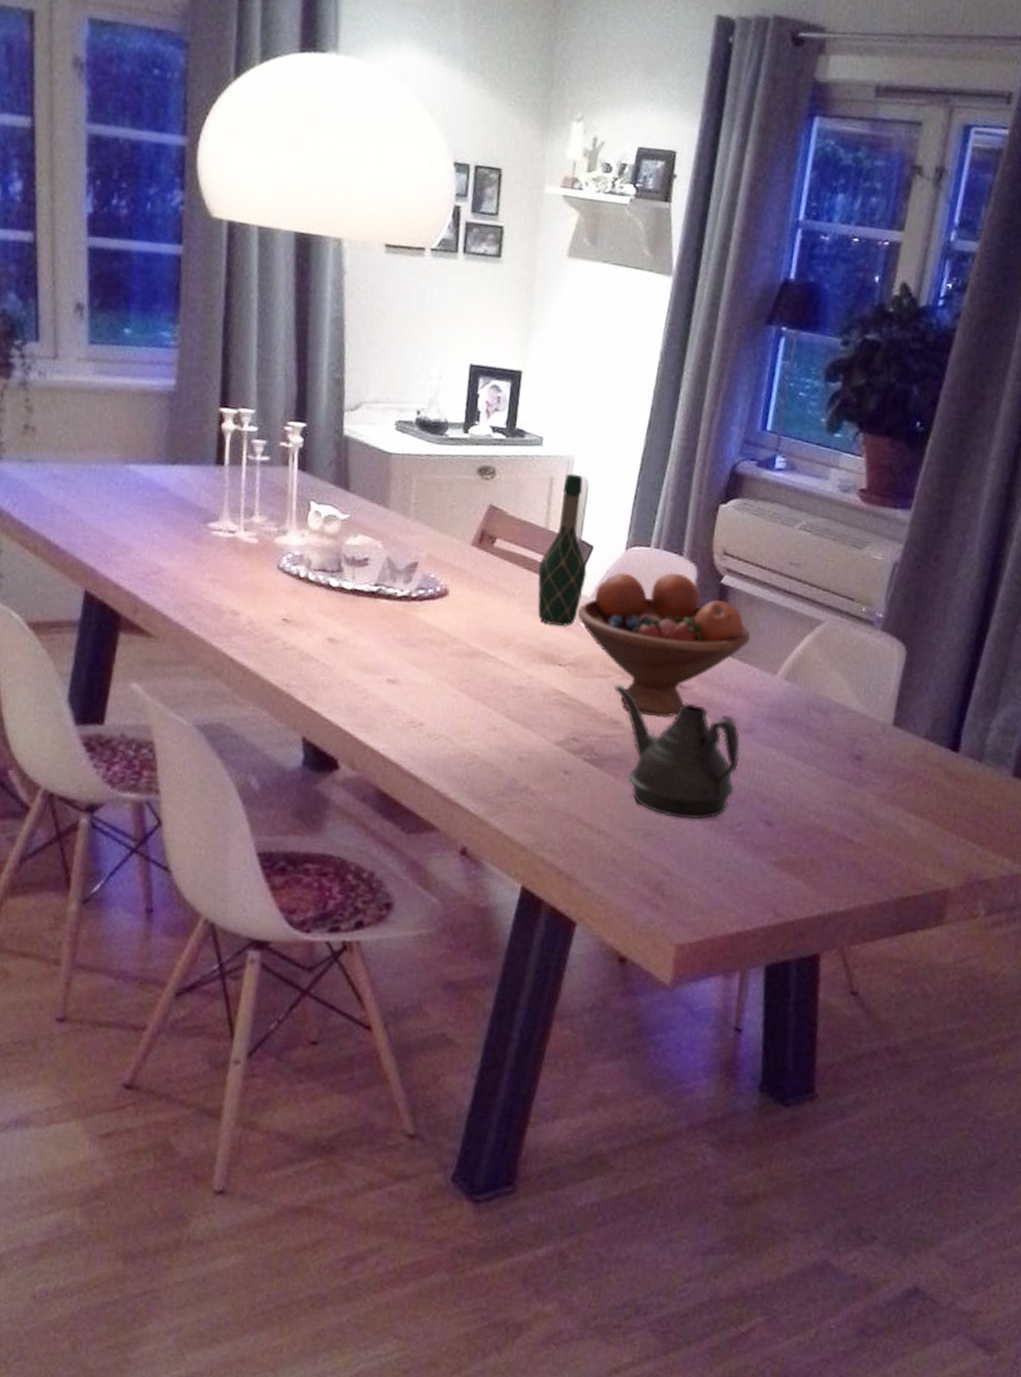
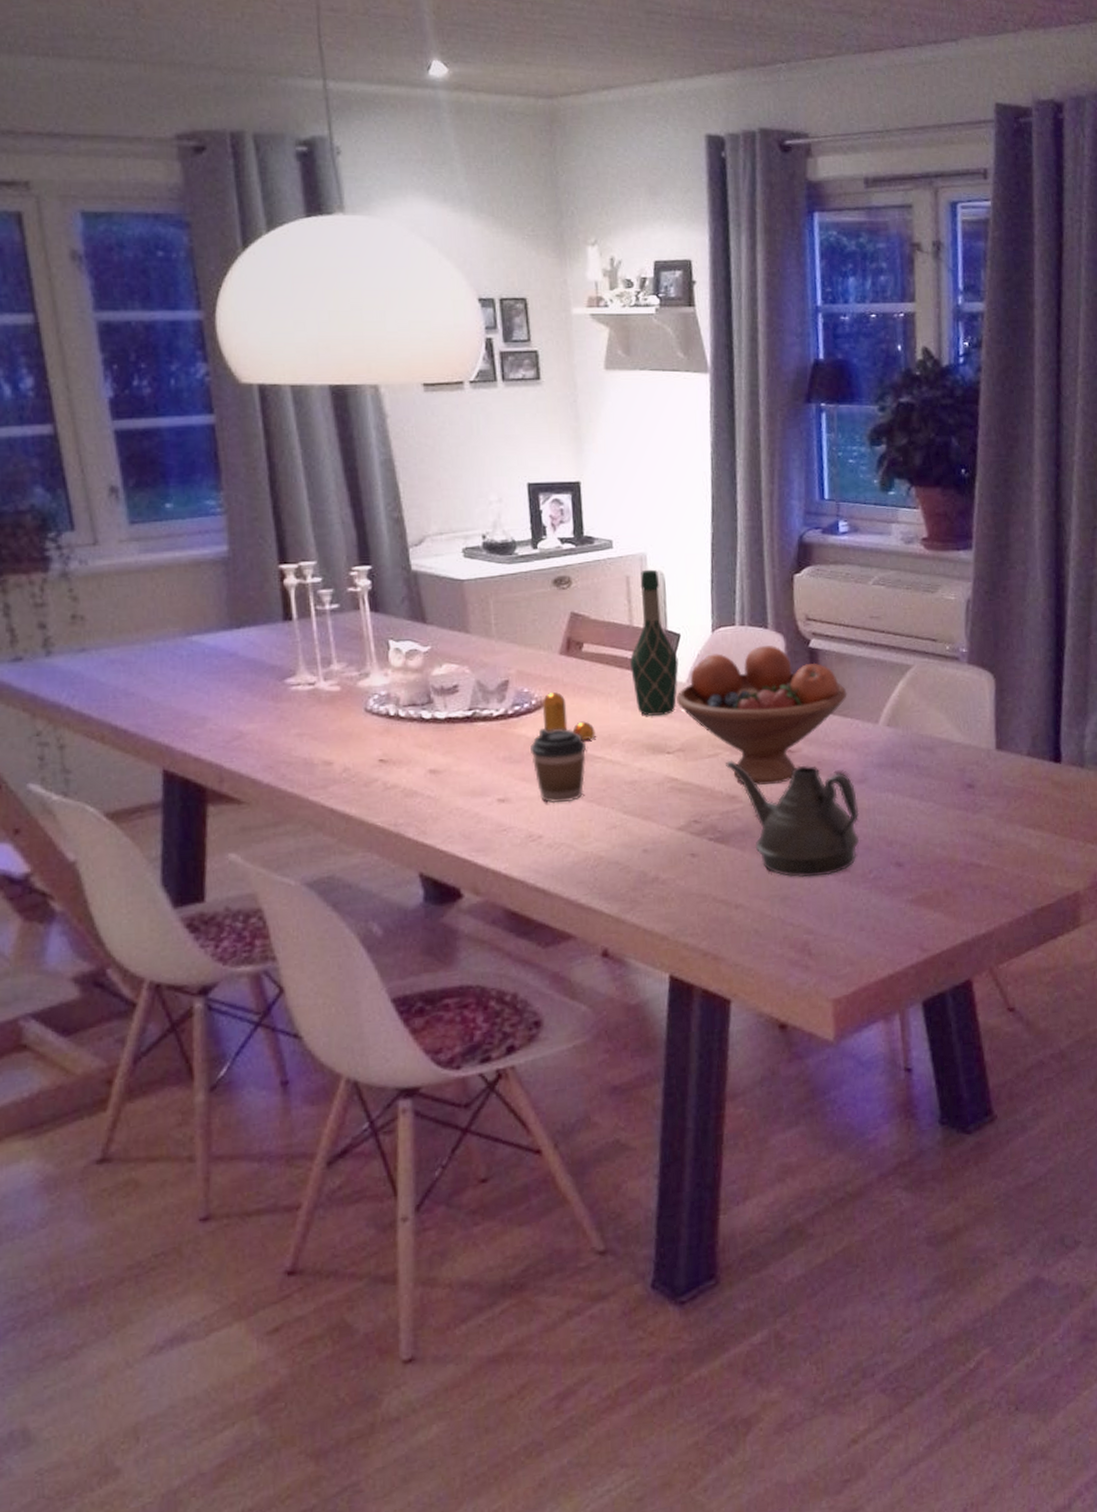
coffee cup: none [427,616,482,696] -> present [530,727,587,804]
pepper shaker: none [444,582,493,637] -> present [542,691,596,740]

